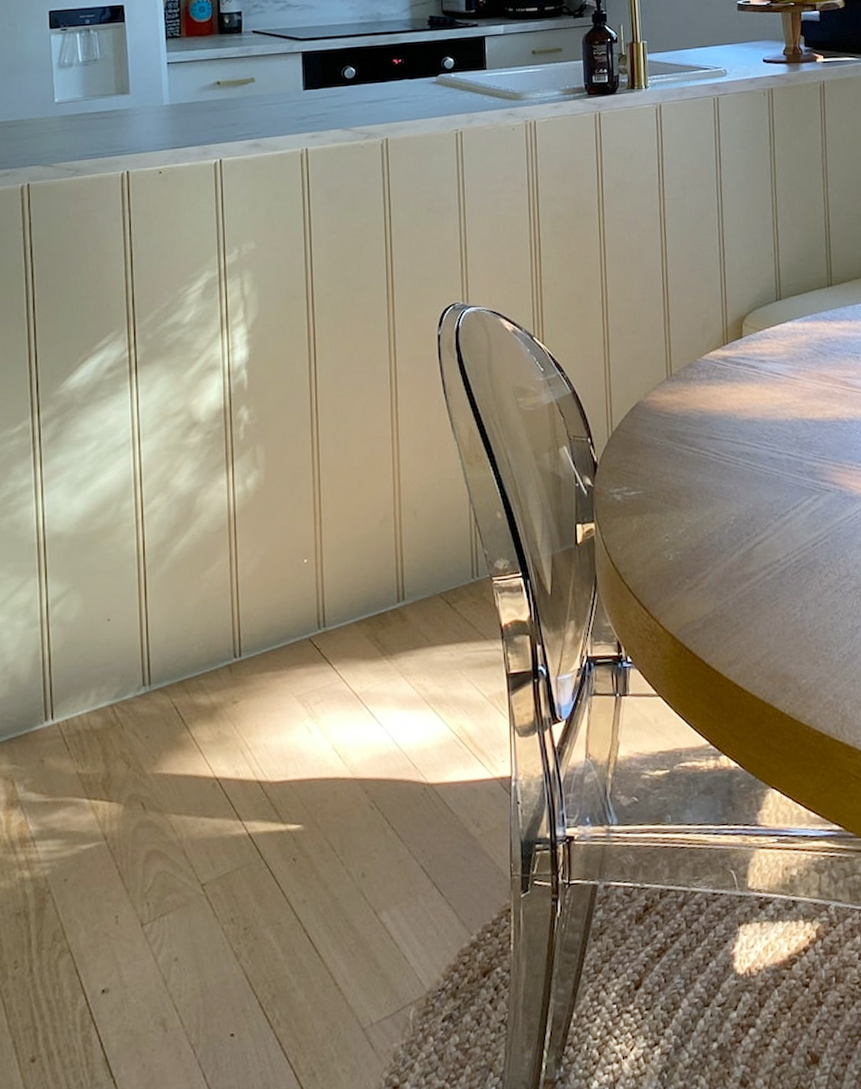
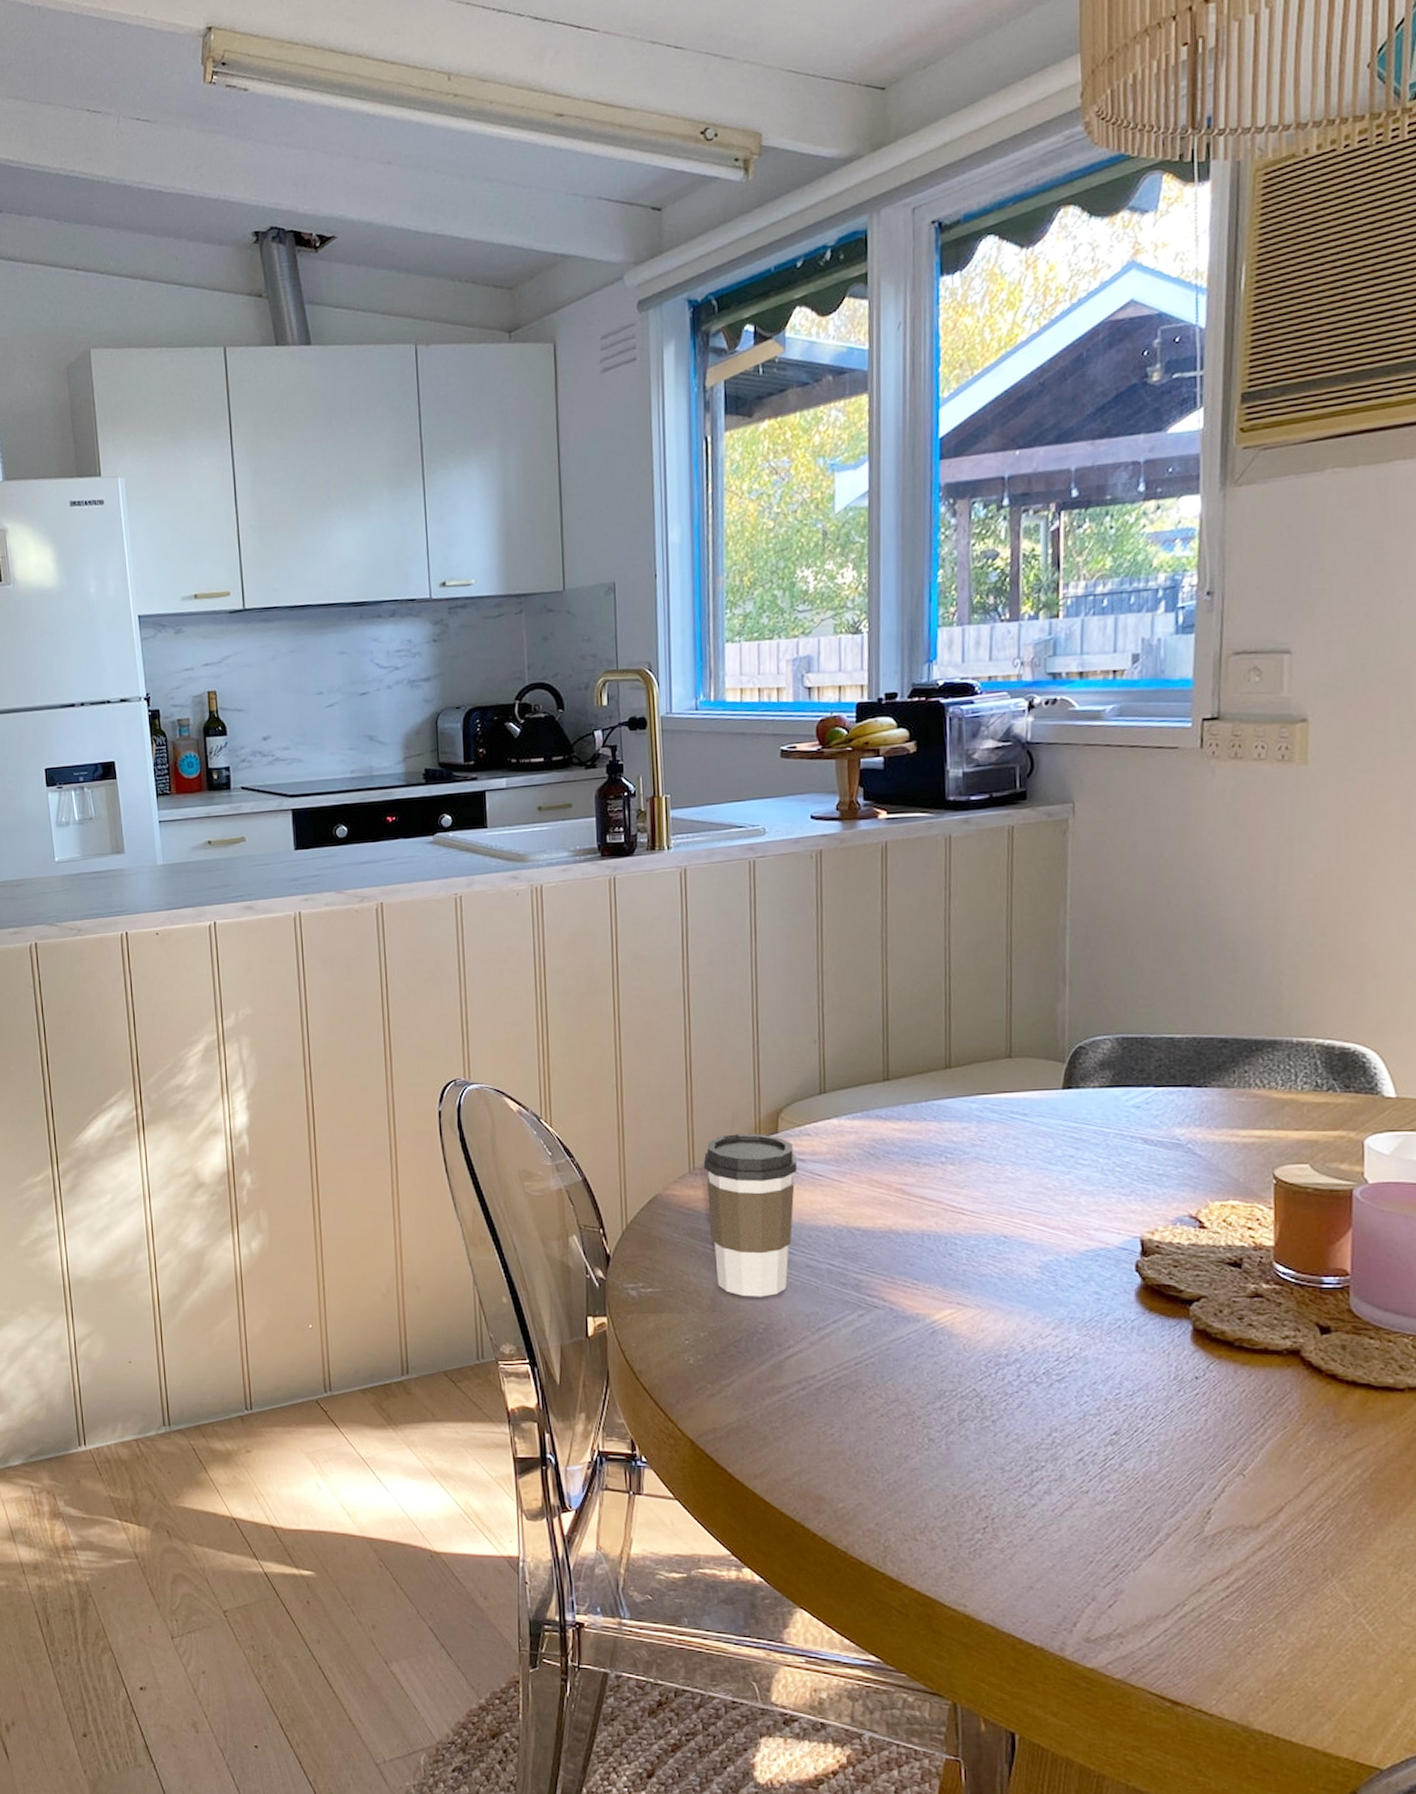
coffee cup: none [679,339,759,492] -> present [703,1133,797,1297]

